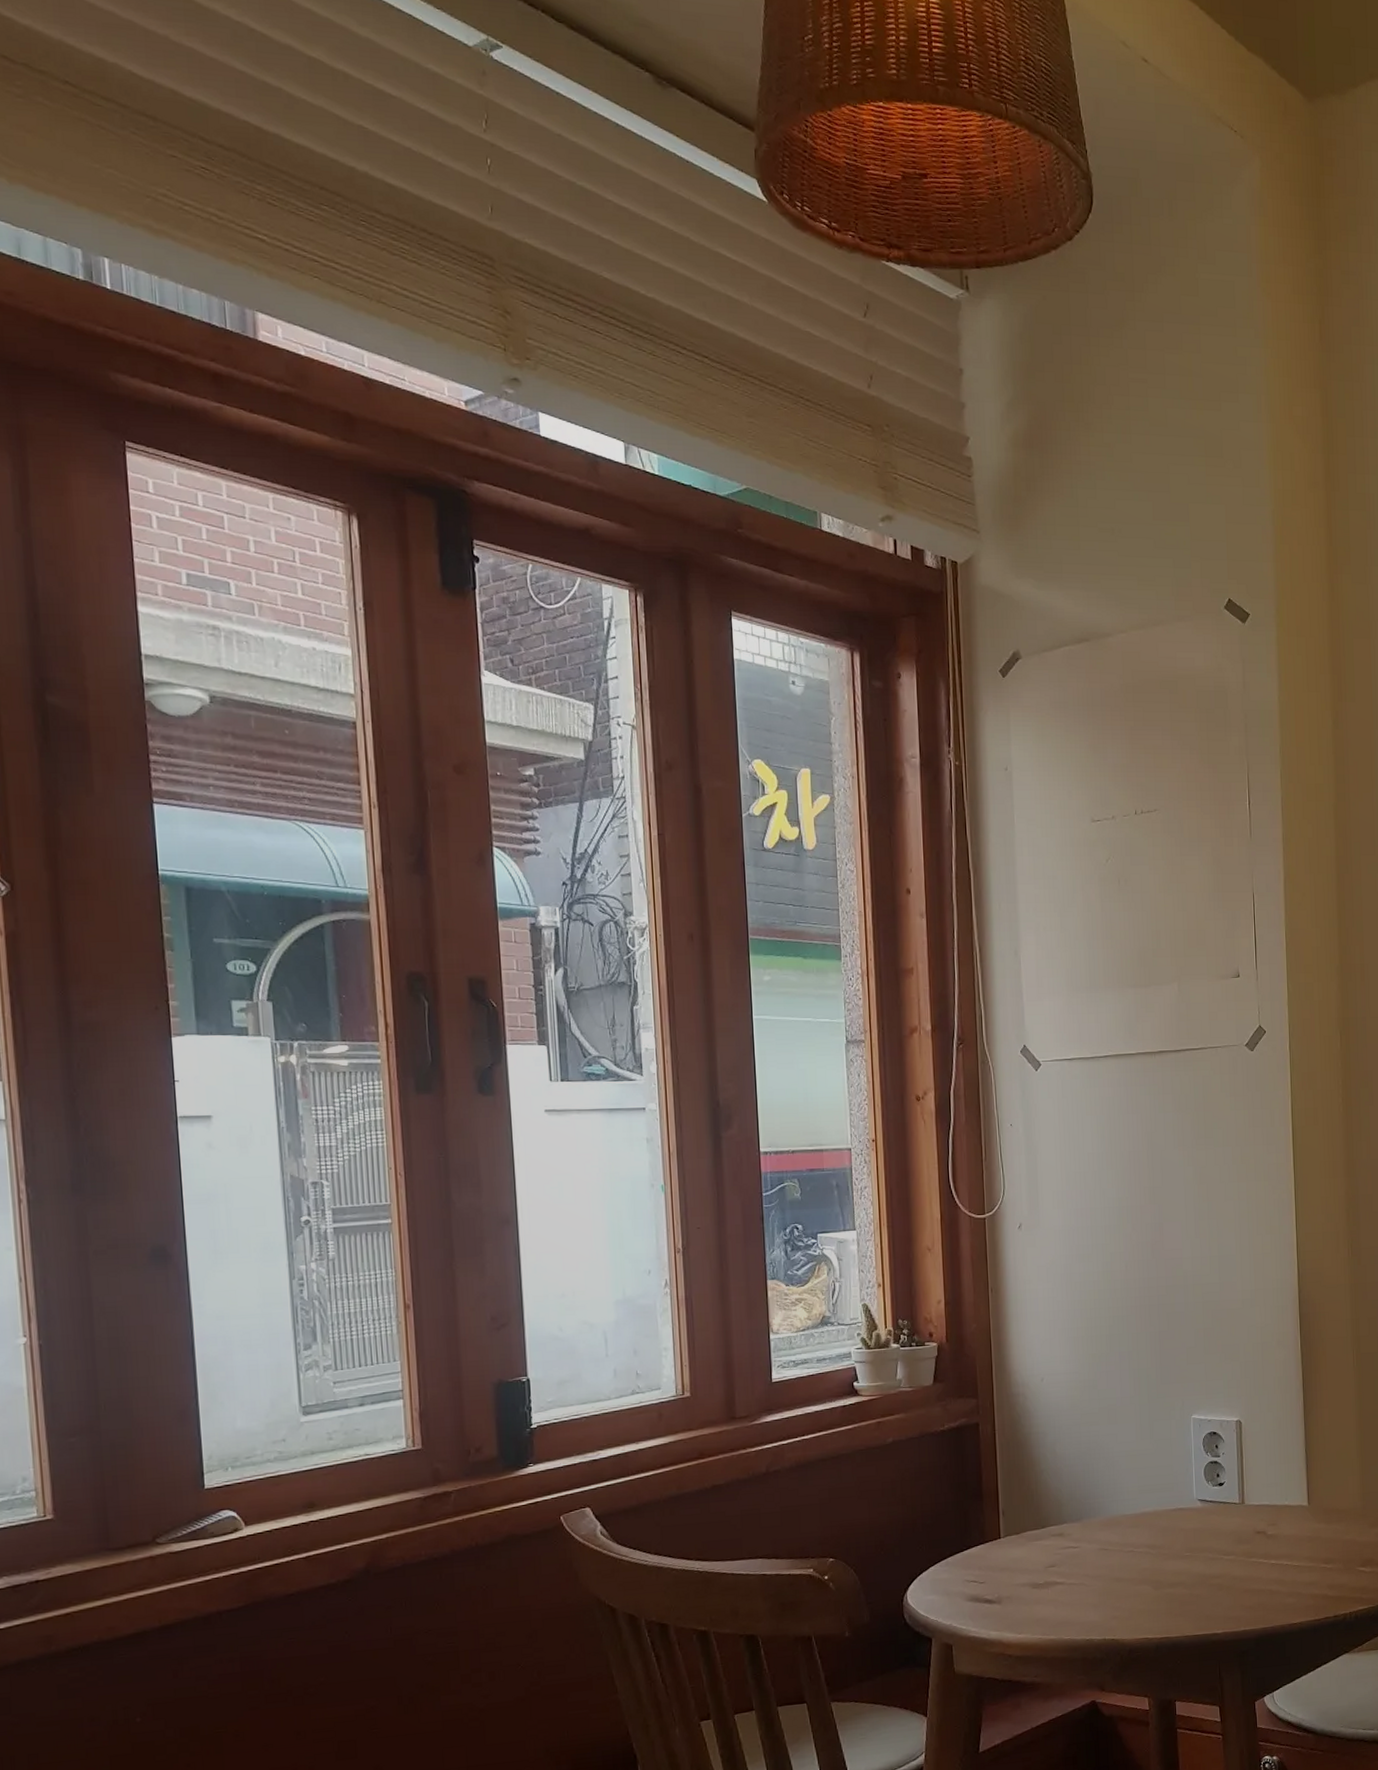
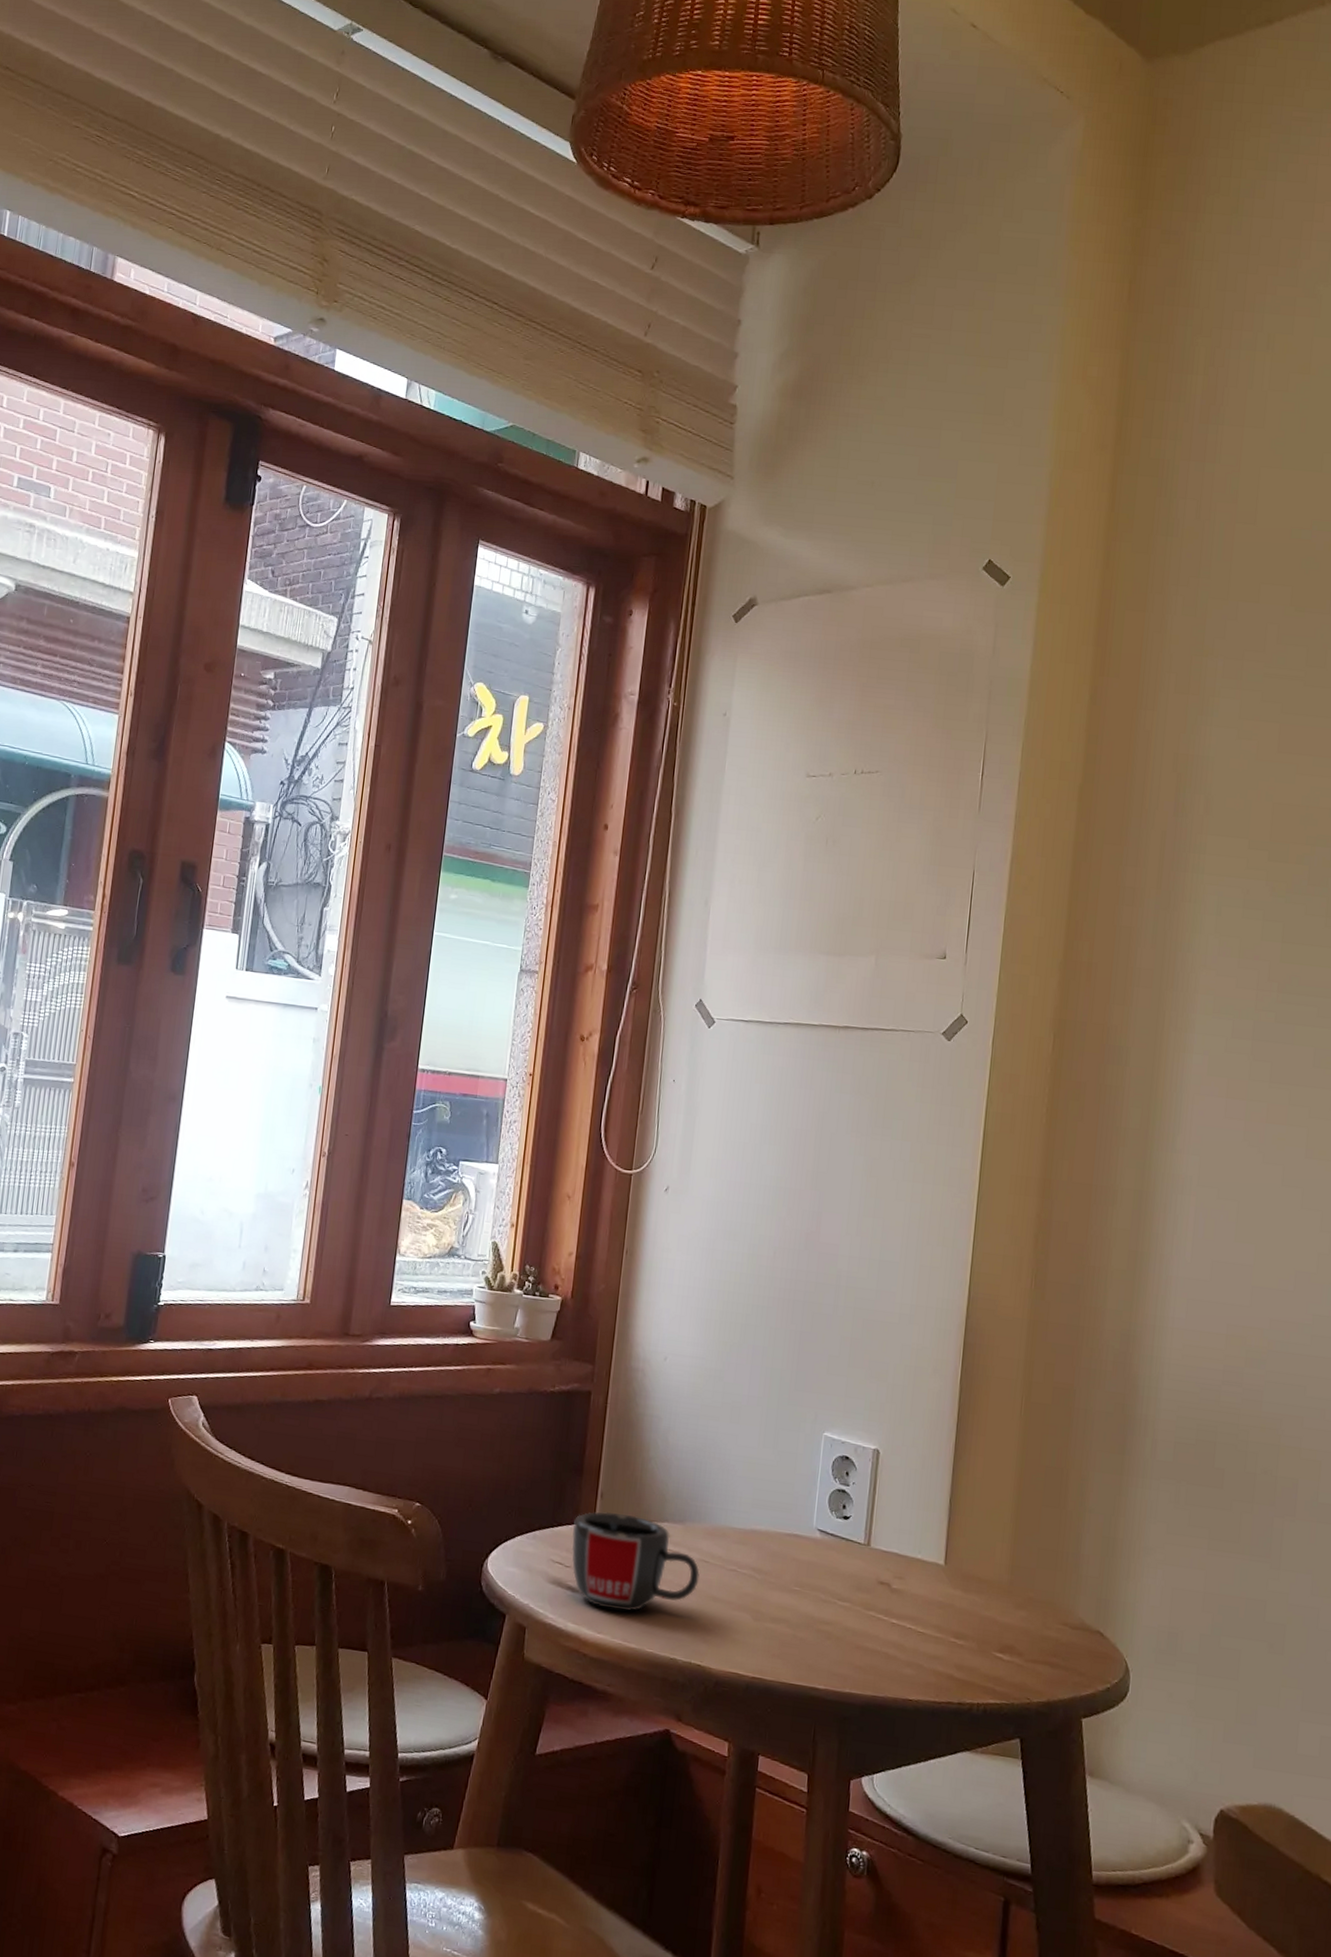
mug: none [982,1524,1102,1611] -> present [571,1511,700,1611]

